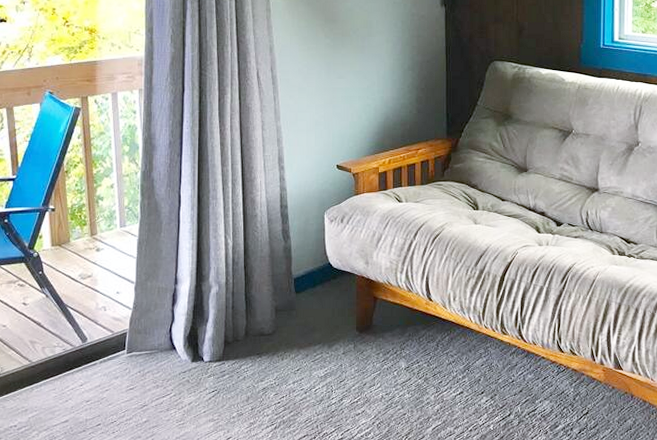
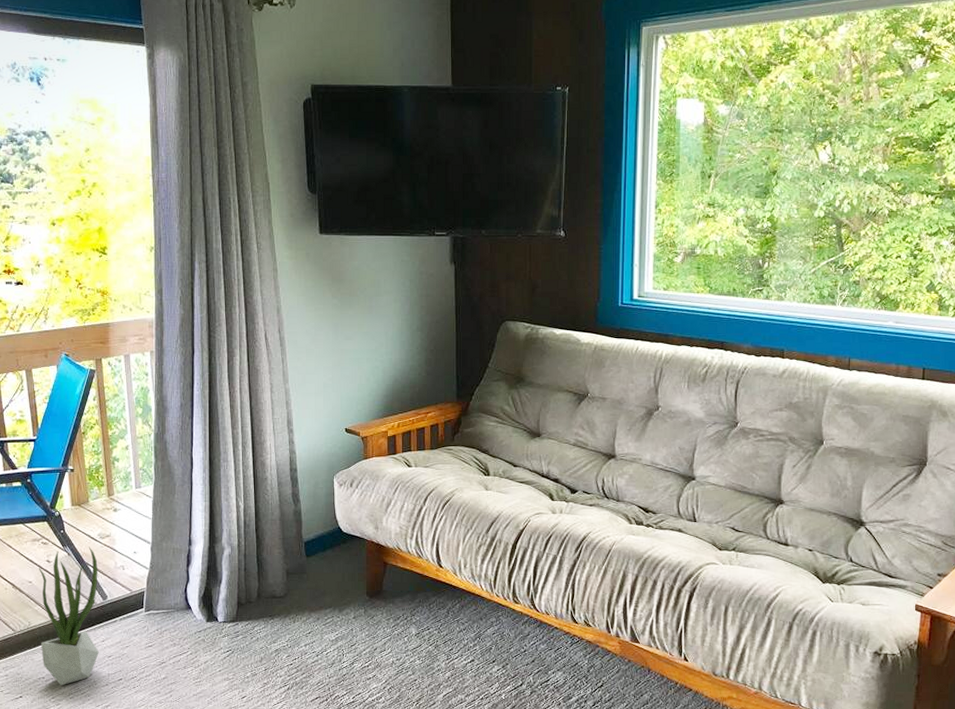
potted plant: none [13,288,78,434] -> present [38,546,99,686]

